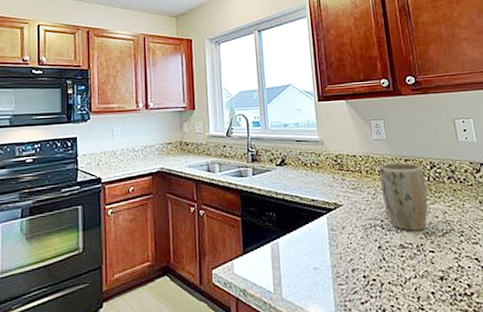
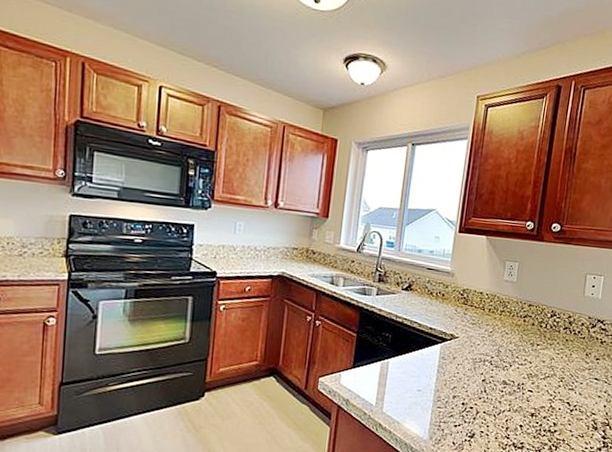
plant pot: present [379,162,428,231] -> none [498,305,544,371]

